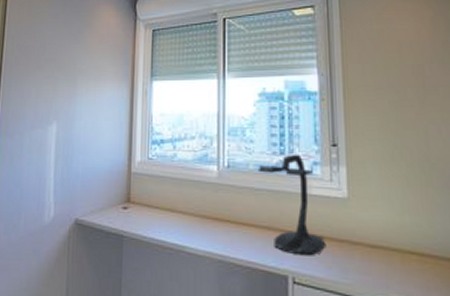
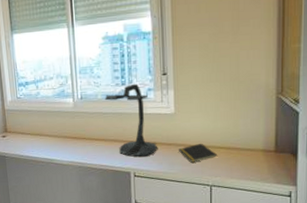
notepad: none [354,243,408,271] -> present [179,143,218,163]

